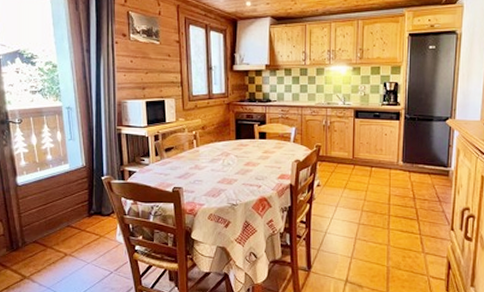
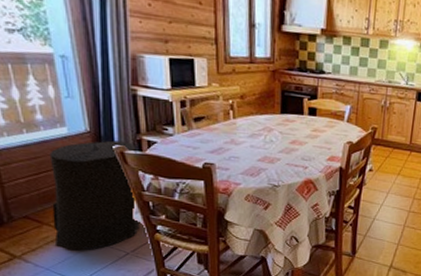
trash can: none [55,172,121,271] -> present [49,140,139,251]

